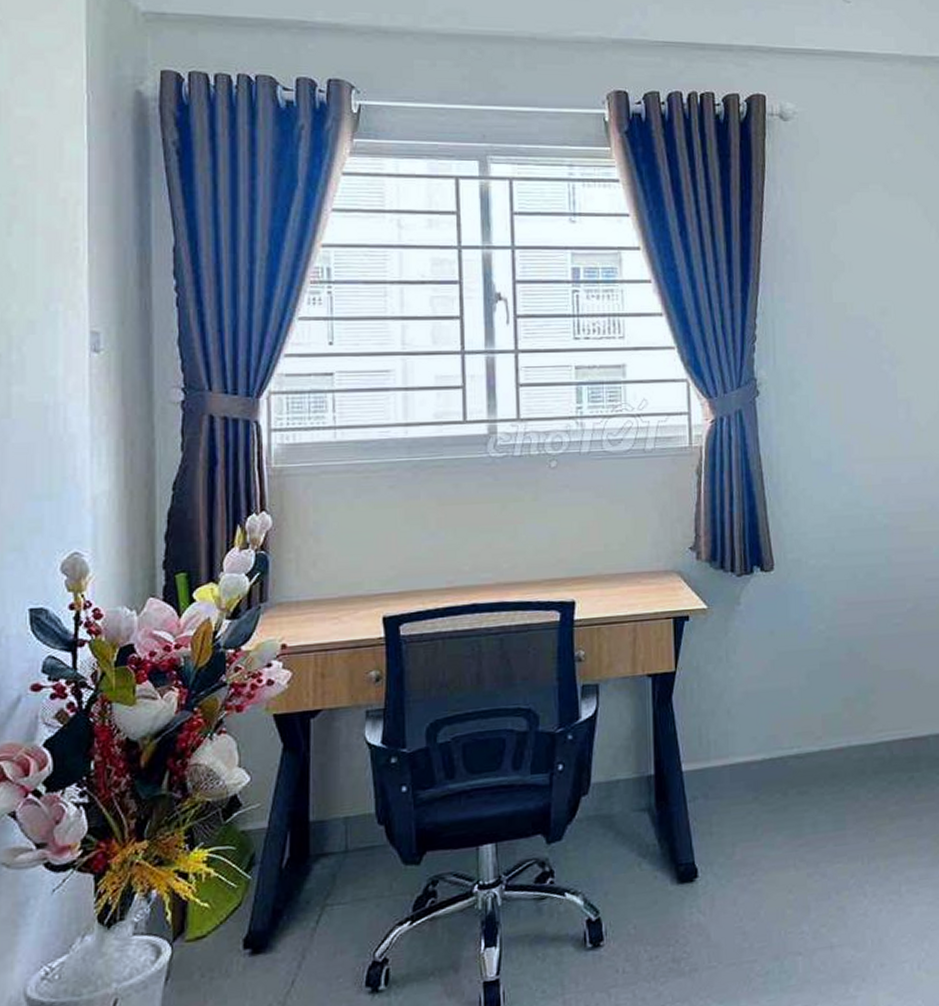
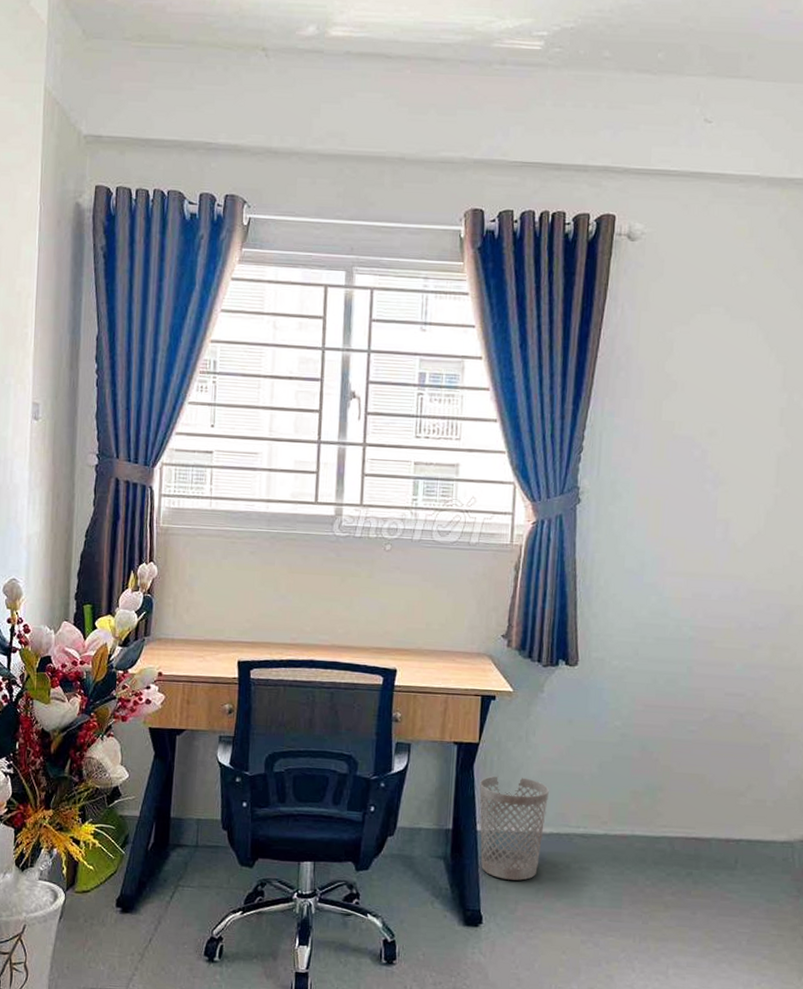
wastebasket: none [681,702,757,822] -> present [479,776,549,881]

